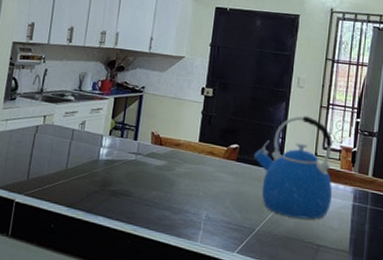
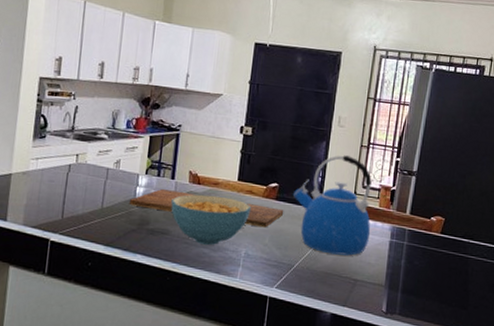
cutting board: none [92,149,245,190] -> present [128,188,284,228]
cereal bowl: none [133,155,213,207] -> present [171,194,252,245]

